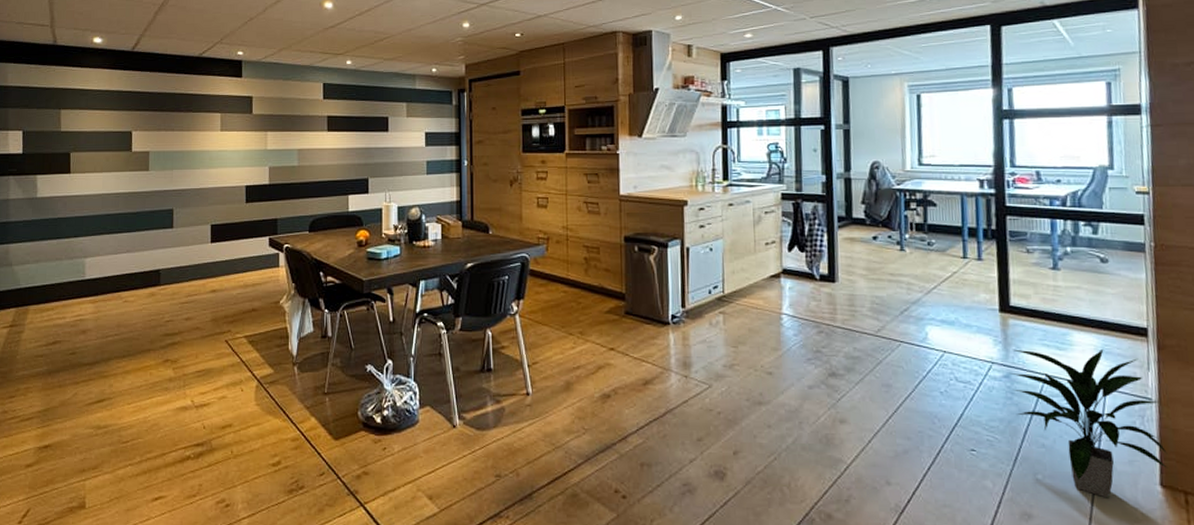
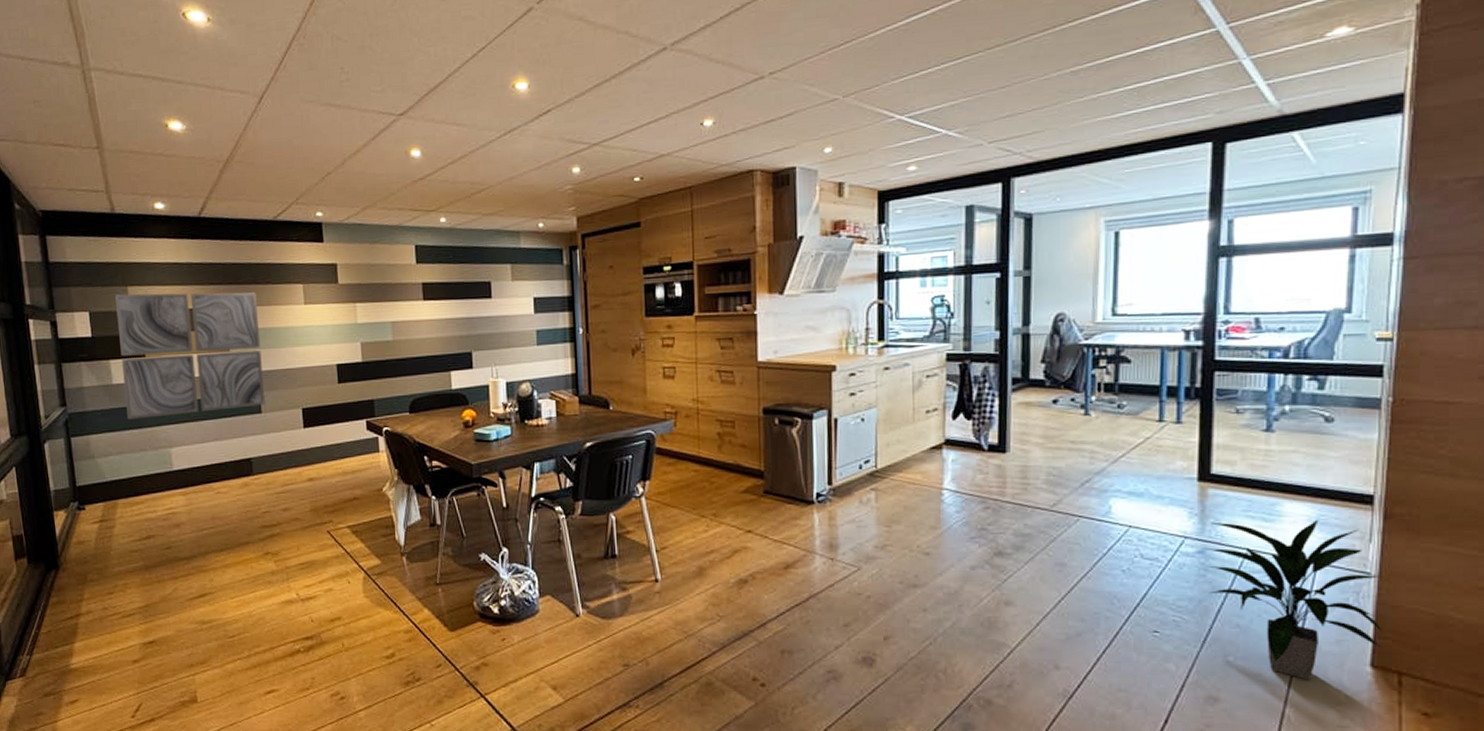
wall art: none [47,116,178,230] -> present [114,292,265,420]

